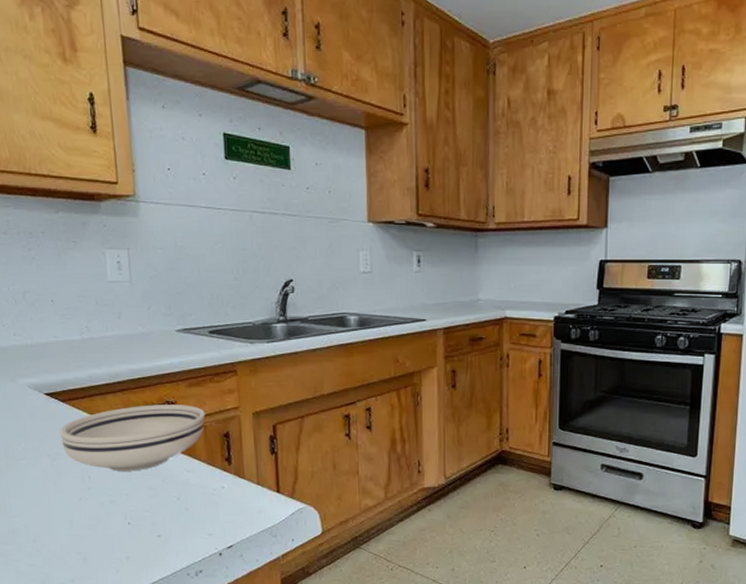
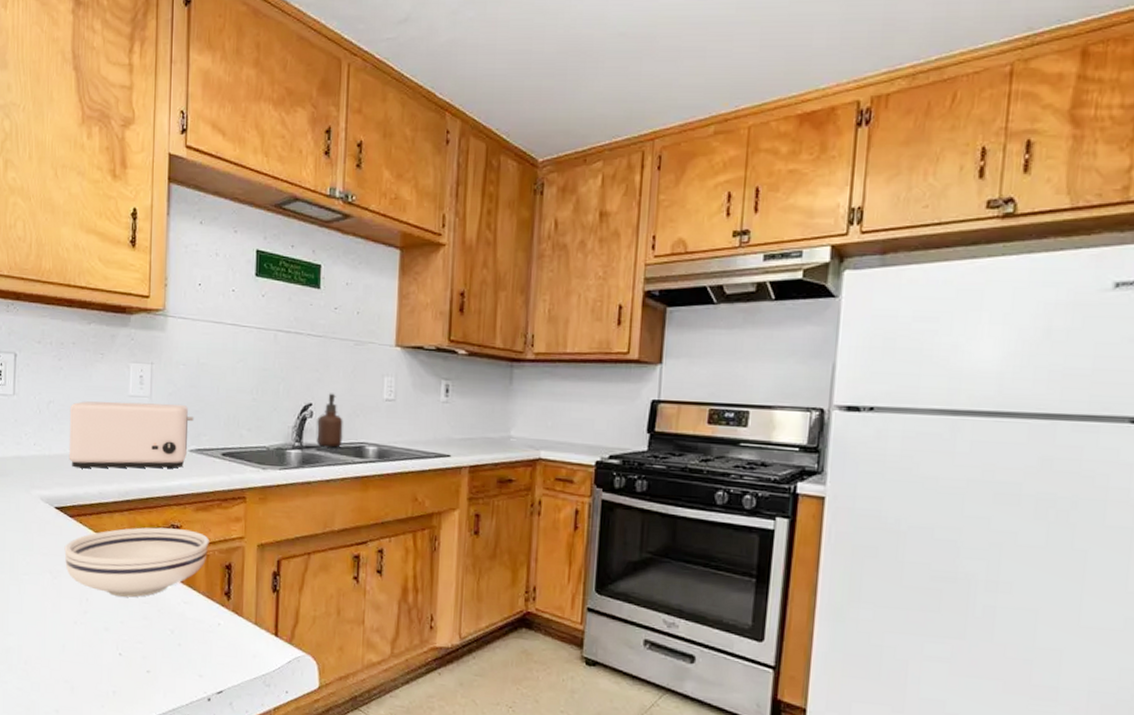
toaster: none [47,287,178,355] -> present [68,401,194,469]
soap dispenser: none [300,269,325,319] -> present [318,393,343,448]

